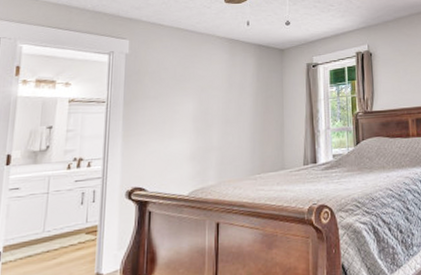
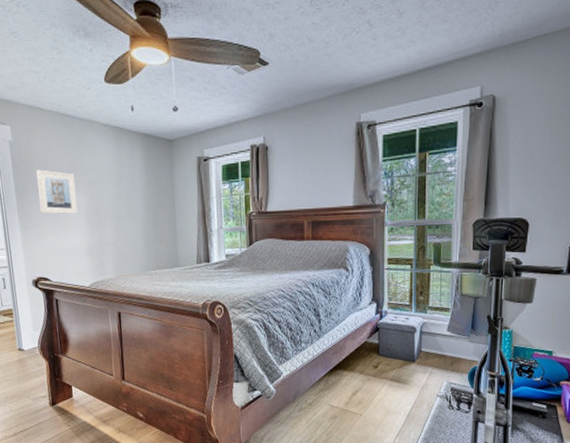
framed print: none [147,78,187,121] -> present [36,169,79,215]

